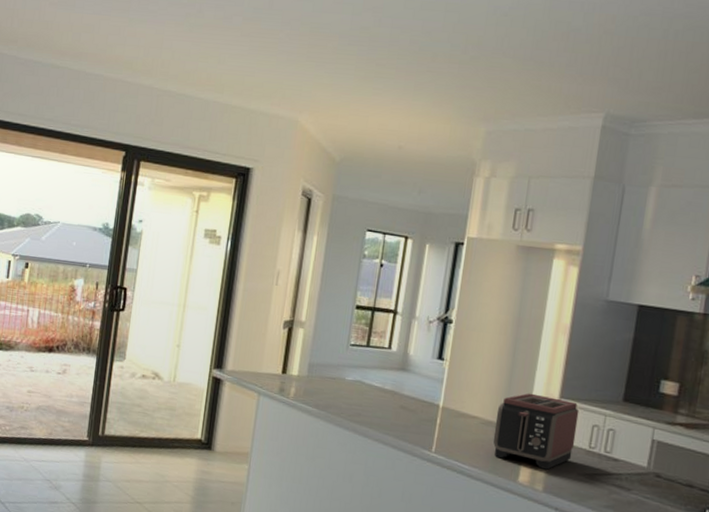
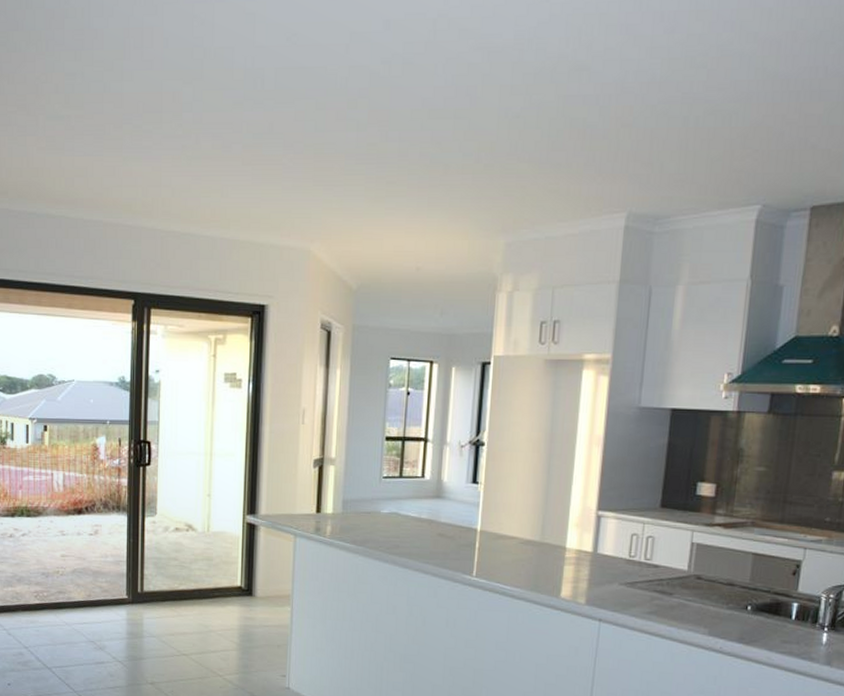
toaster: present [493,393,579,470] -> none [533,508,618,583]

